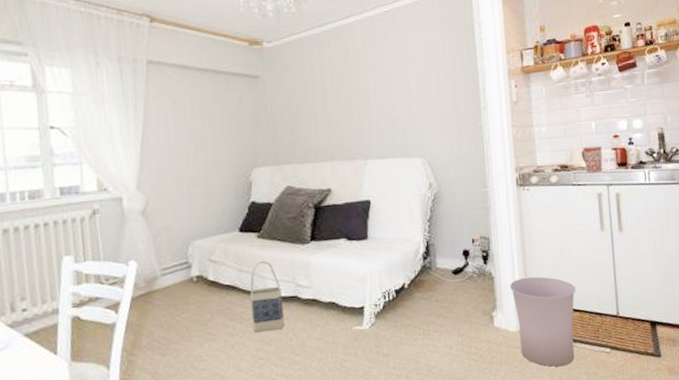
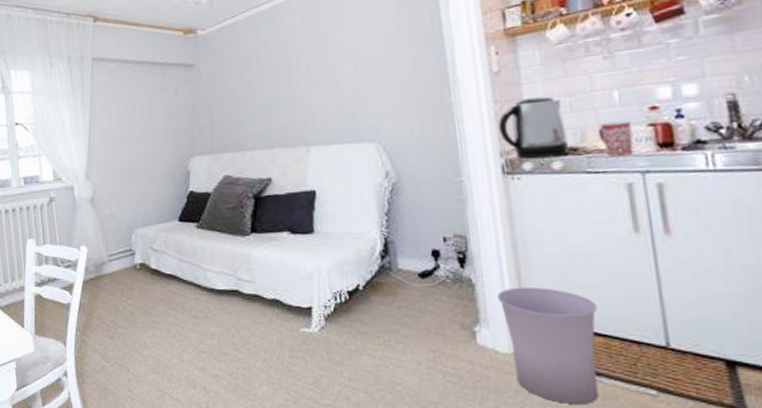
bag: present [250,261,284,332] -> none [190,252,226,324]
kettle: none [515,124,563,175] -> present [498,96,571,160]

